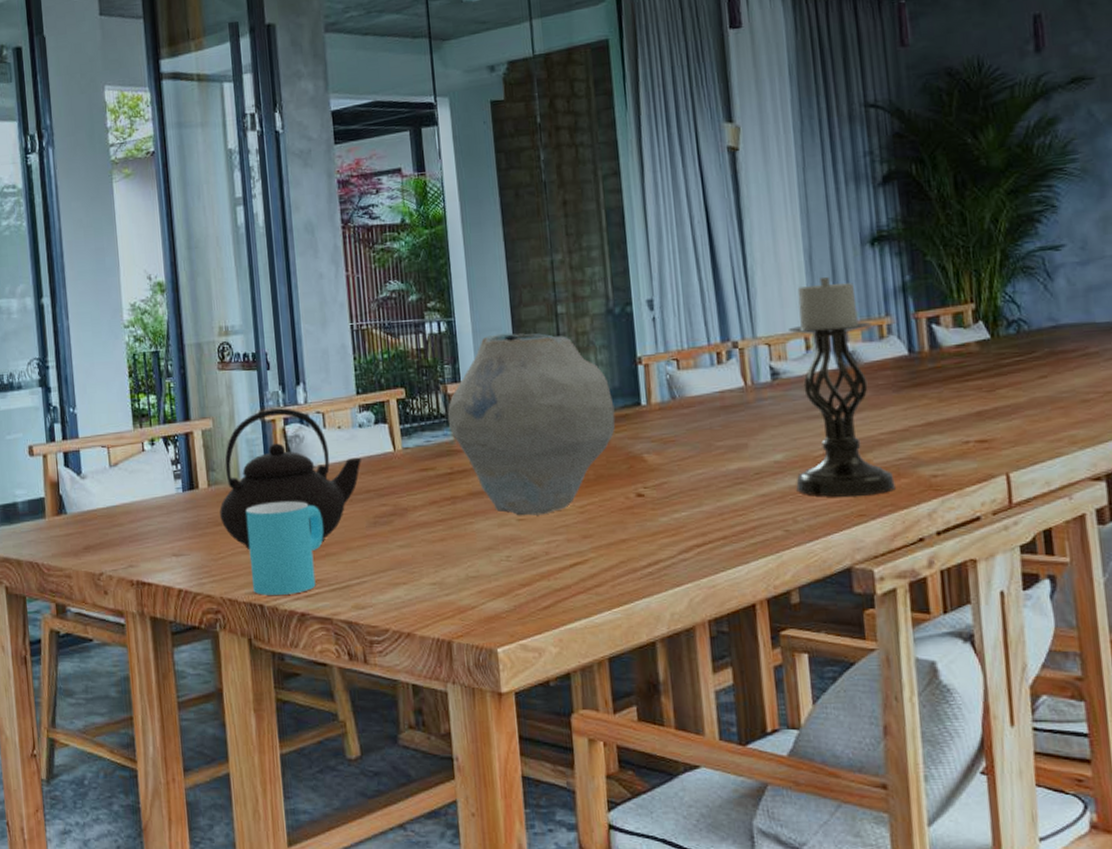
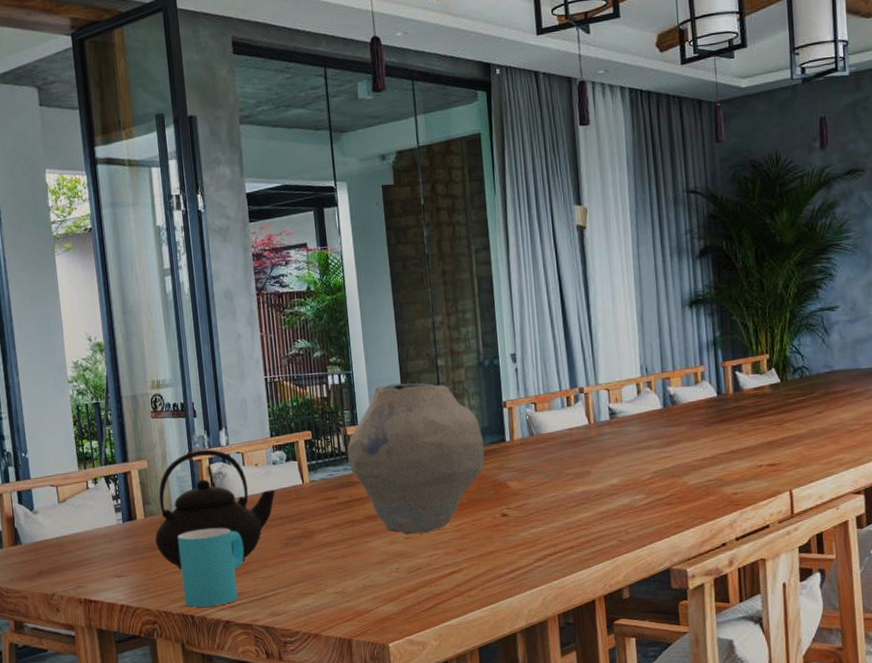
candle holder: present [789,276,895,497] -> none [624,333,705,513]

